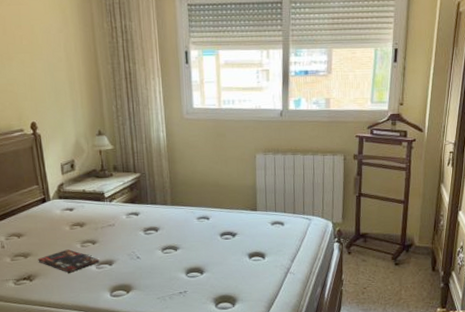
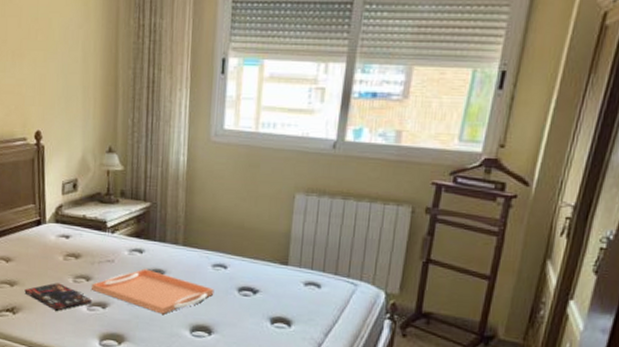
serving tray: none [98,228,202,263] -> present [92,268,215,314]

